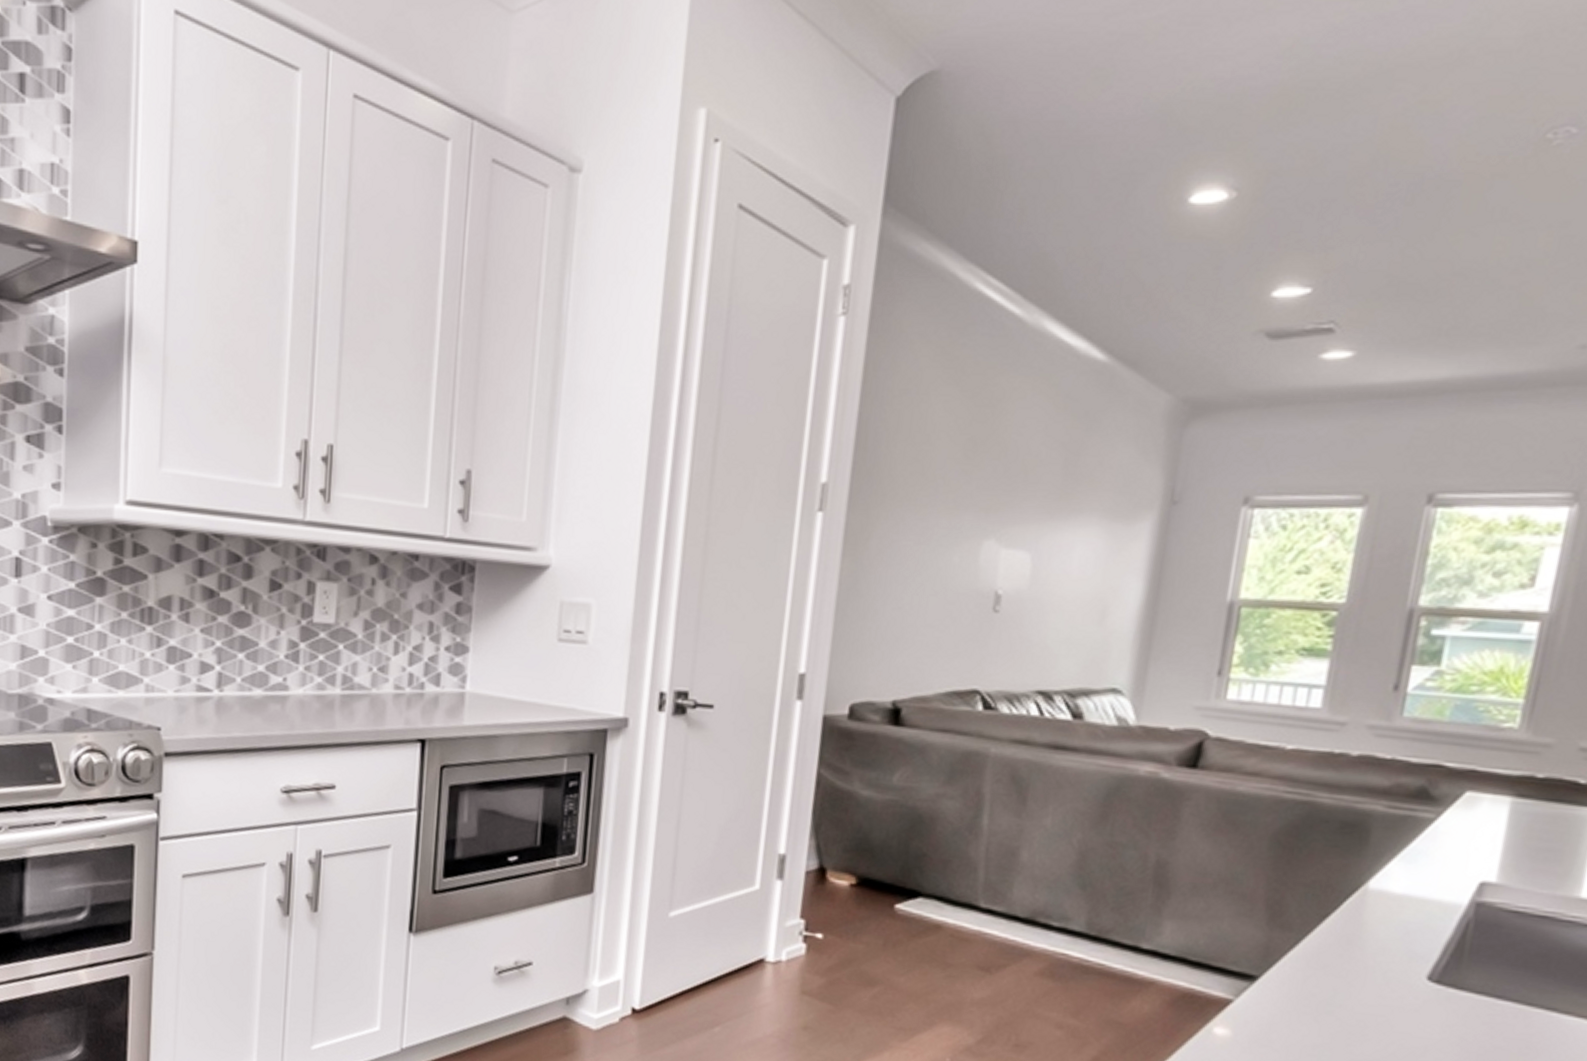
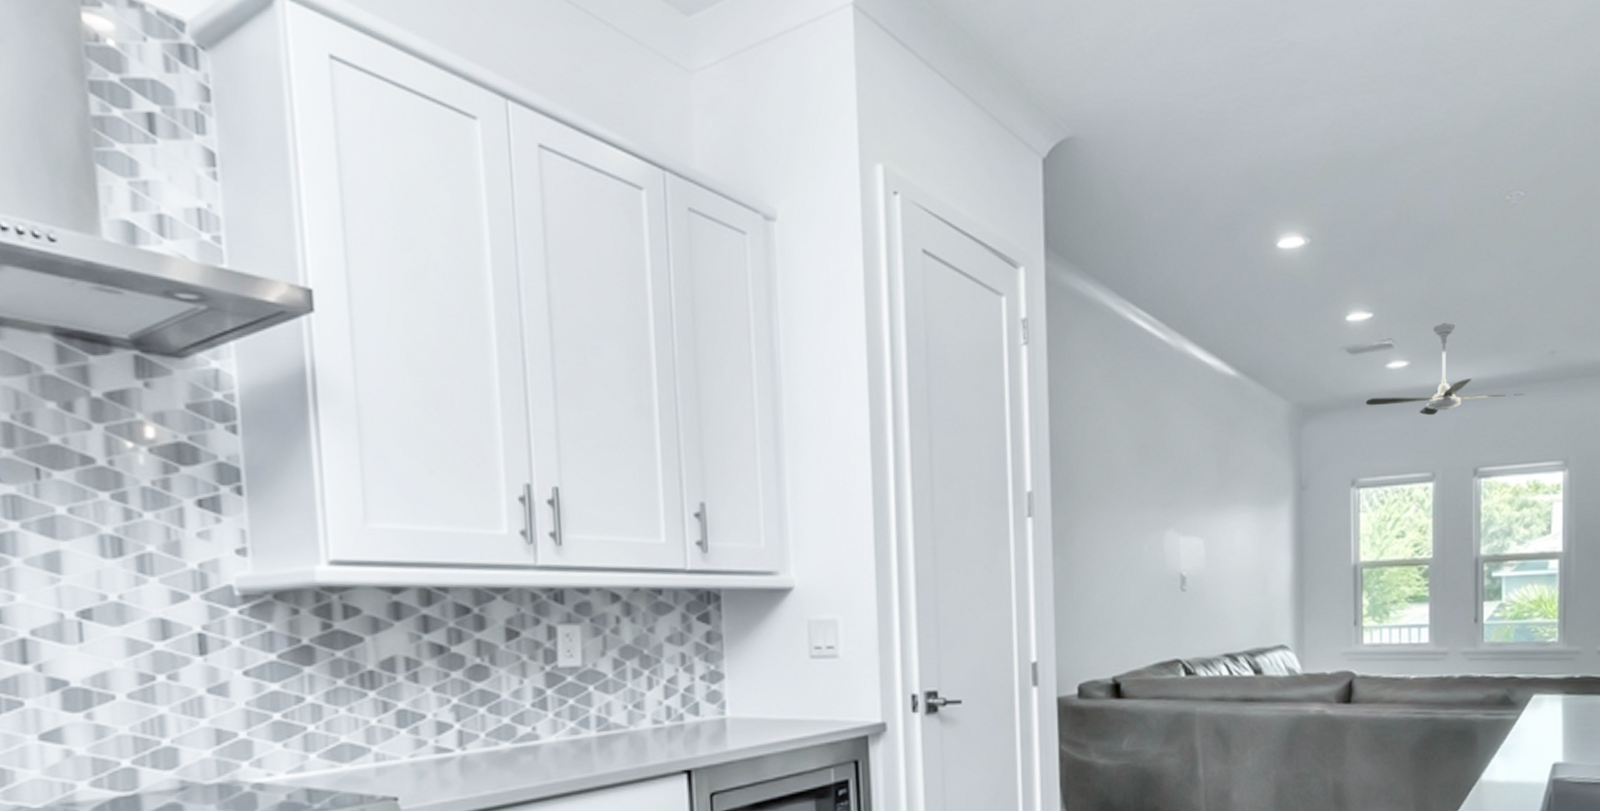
ceiling fan: none [1281,303,1526,423] -> present [1365,323,1524,416]

